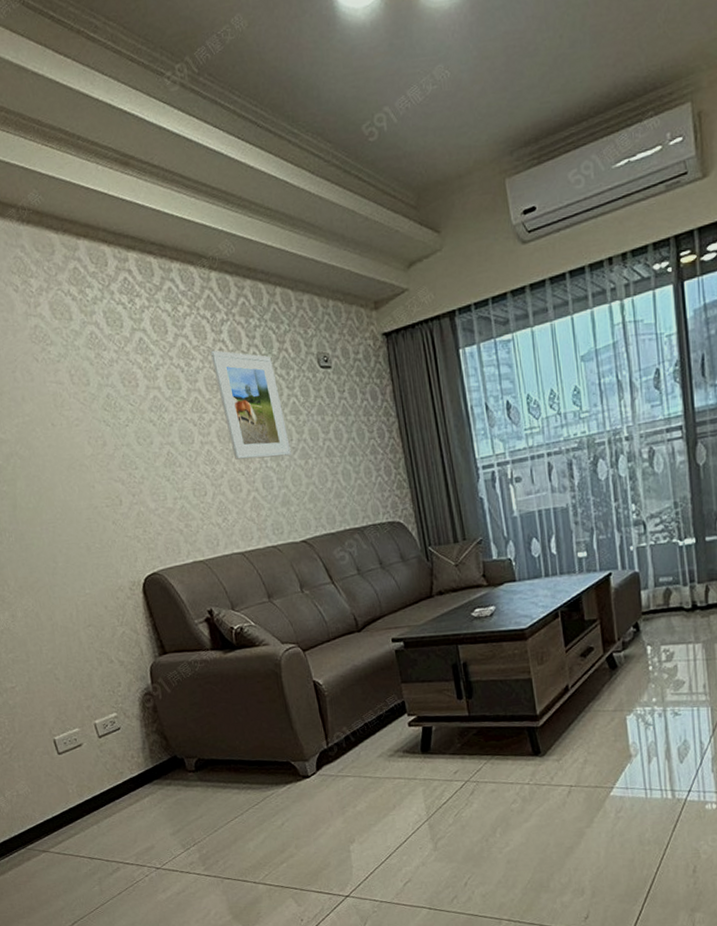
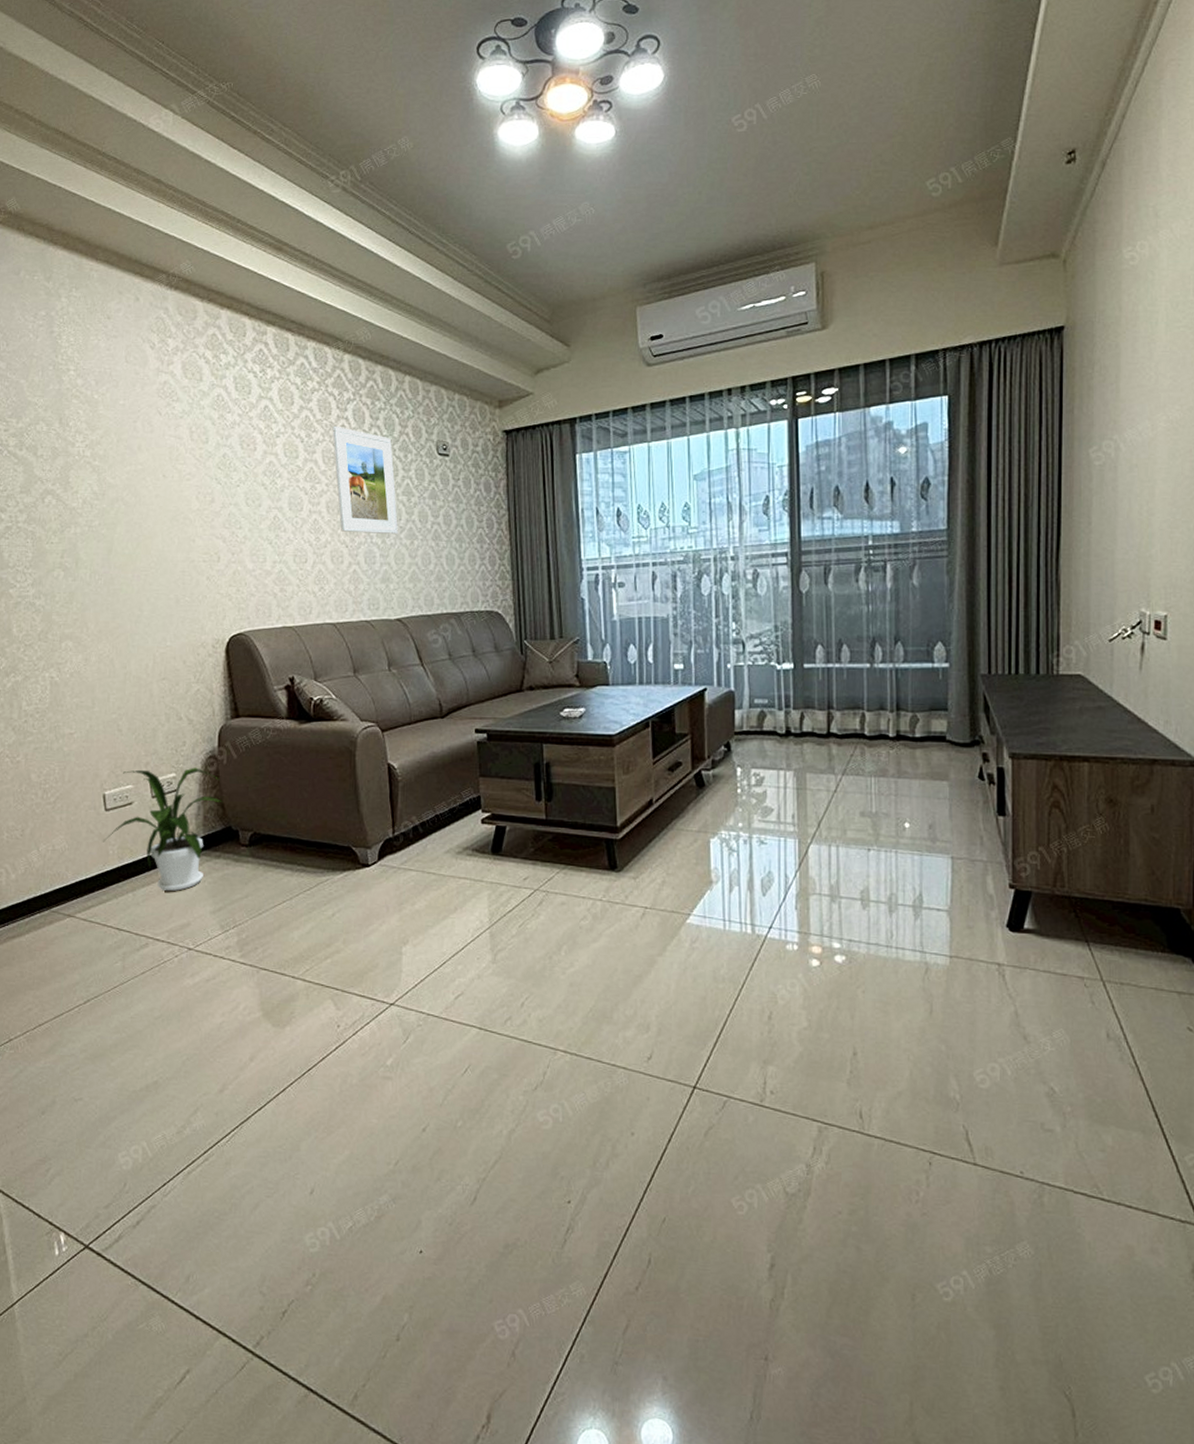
house plant: none [61,705,165,820] -> present [103,767,224,892]

